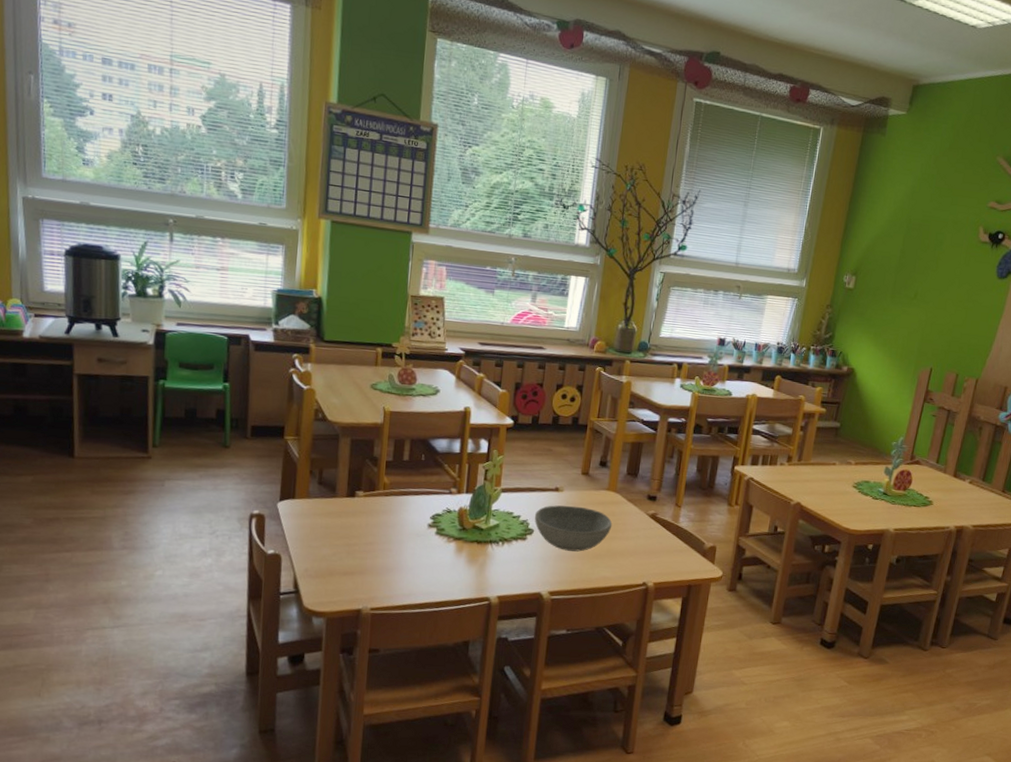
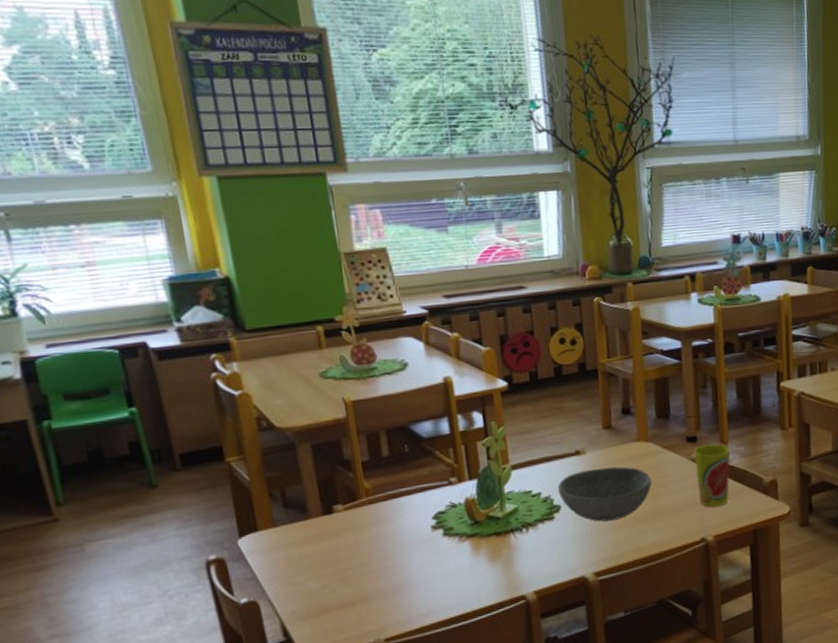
cup: none [647,504,682,559] -> present [694,444,731,507]

